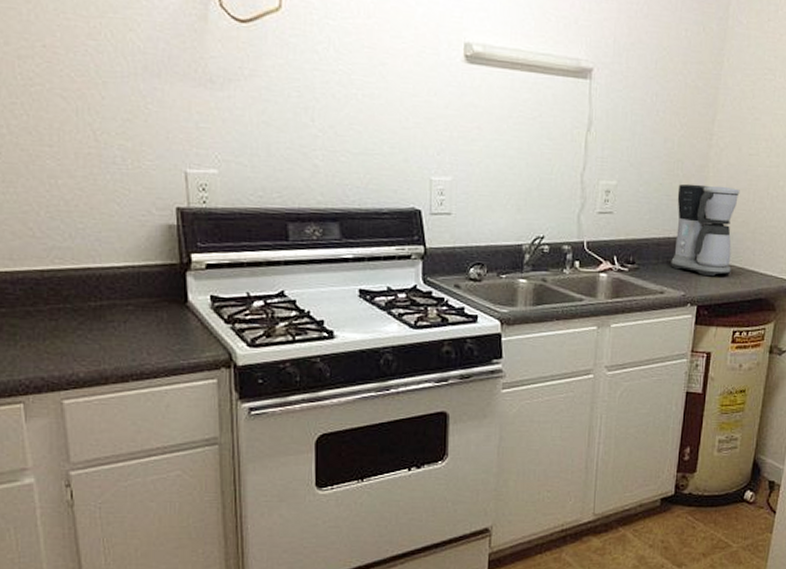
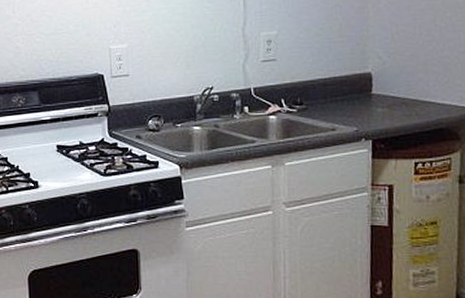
coffee maker: present [671,183,740,276] -> none [338,23,405,110]

